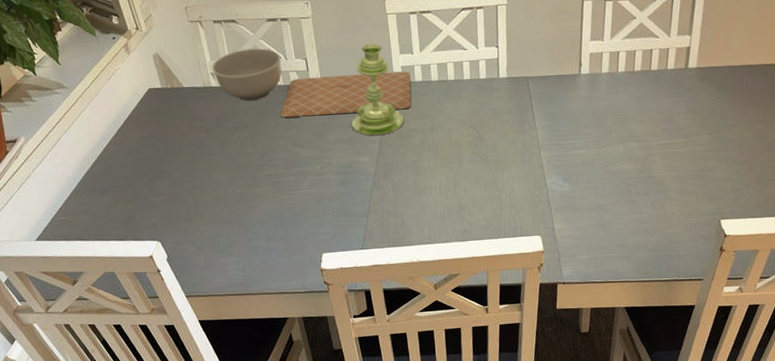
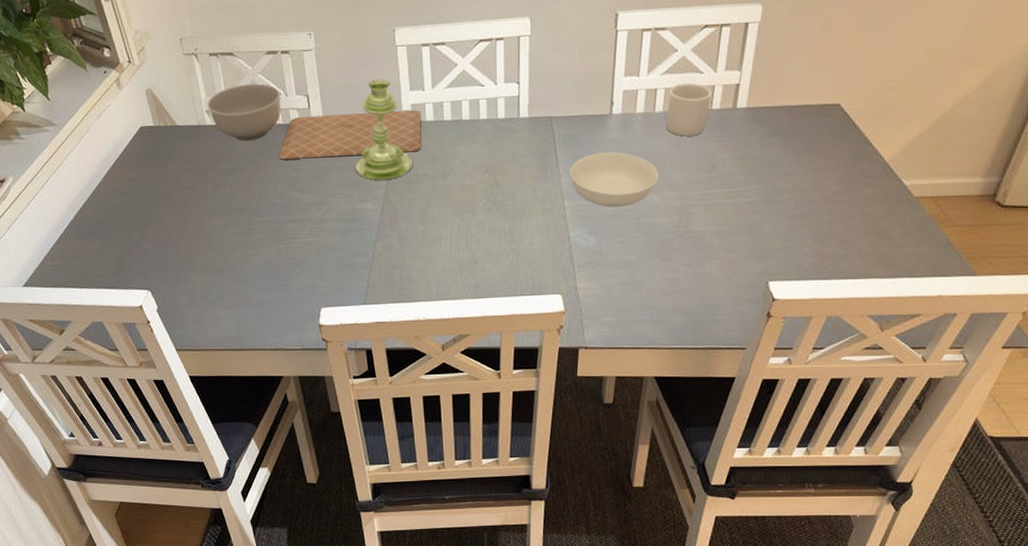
bowl: none [544,107,624,156] -> present [569,152,659,207]
mug: none [627,46,667,94] -> present [665,82,712,137]

